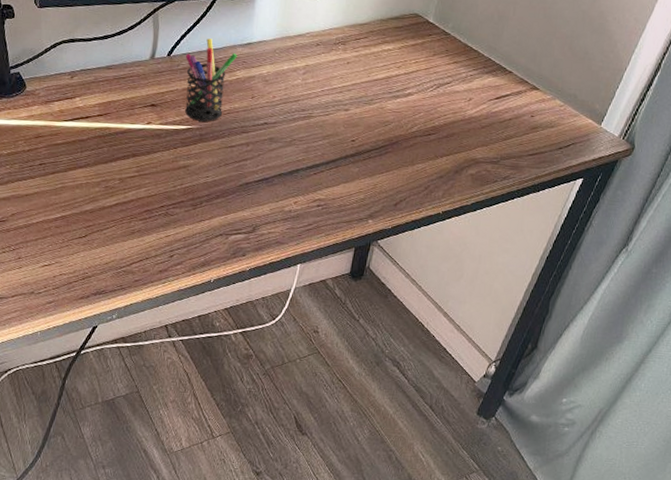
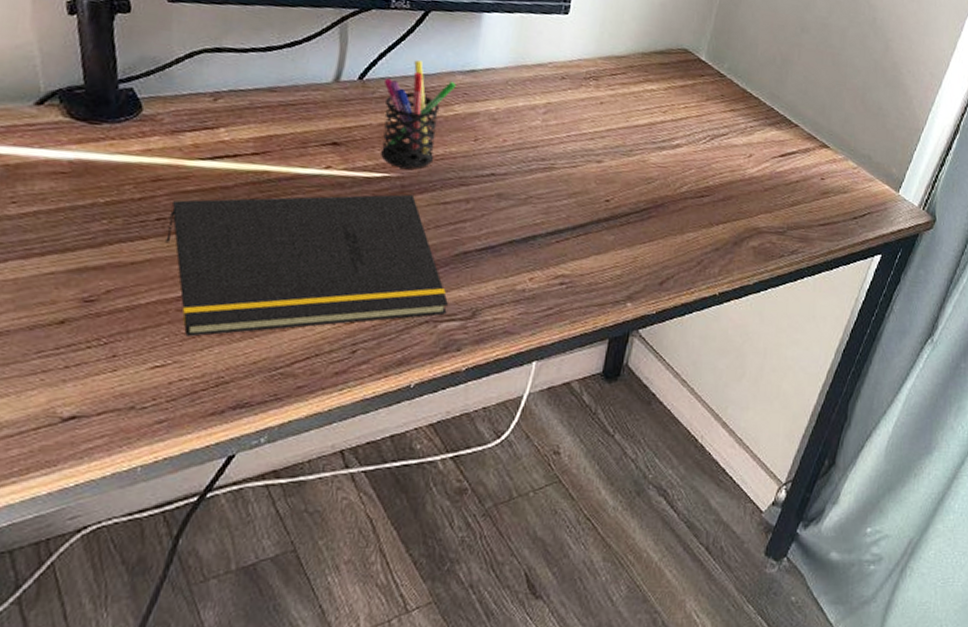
notepad: none [46,141,236,245] -> present [165,194,449,337]

